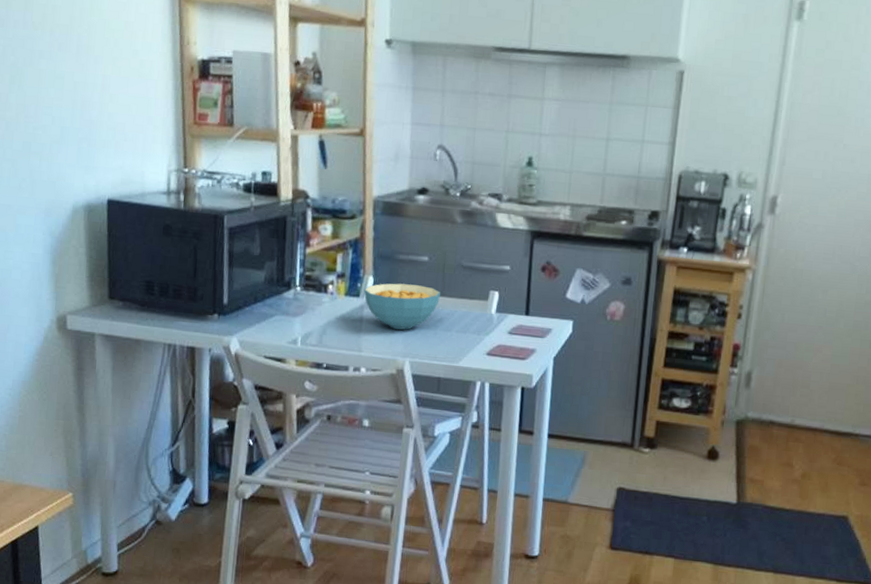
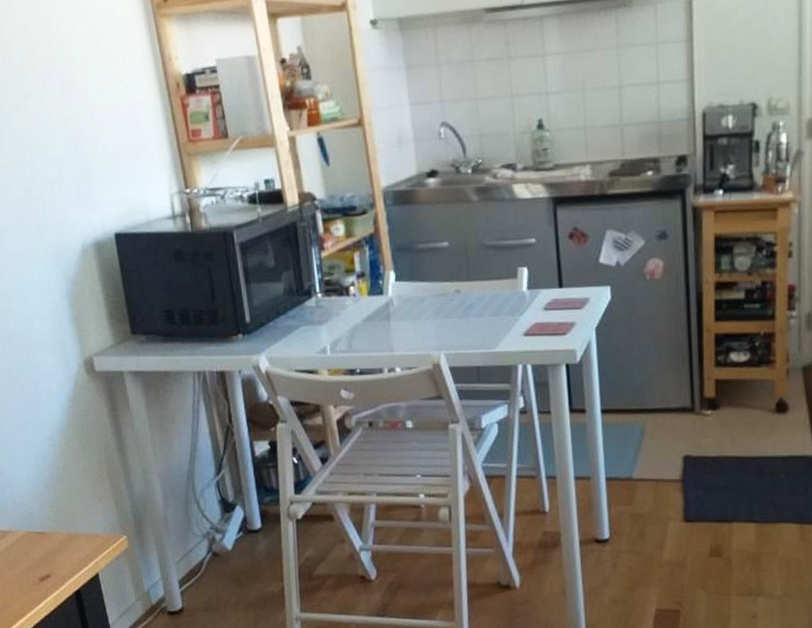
cereal bowl: present [363,283,440,330] -> none [386,273,467,323]

